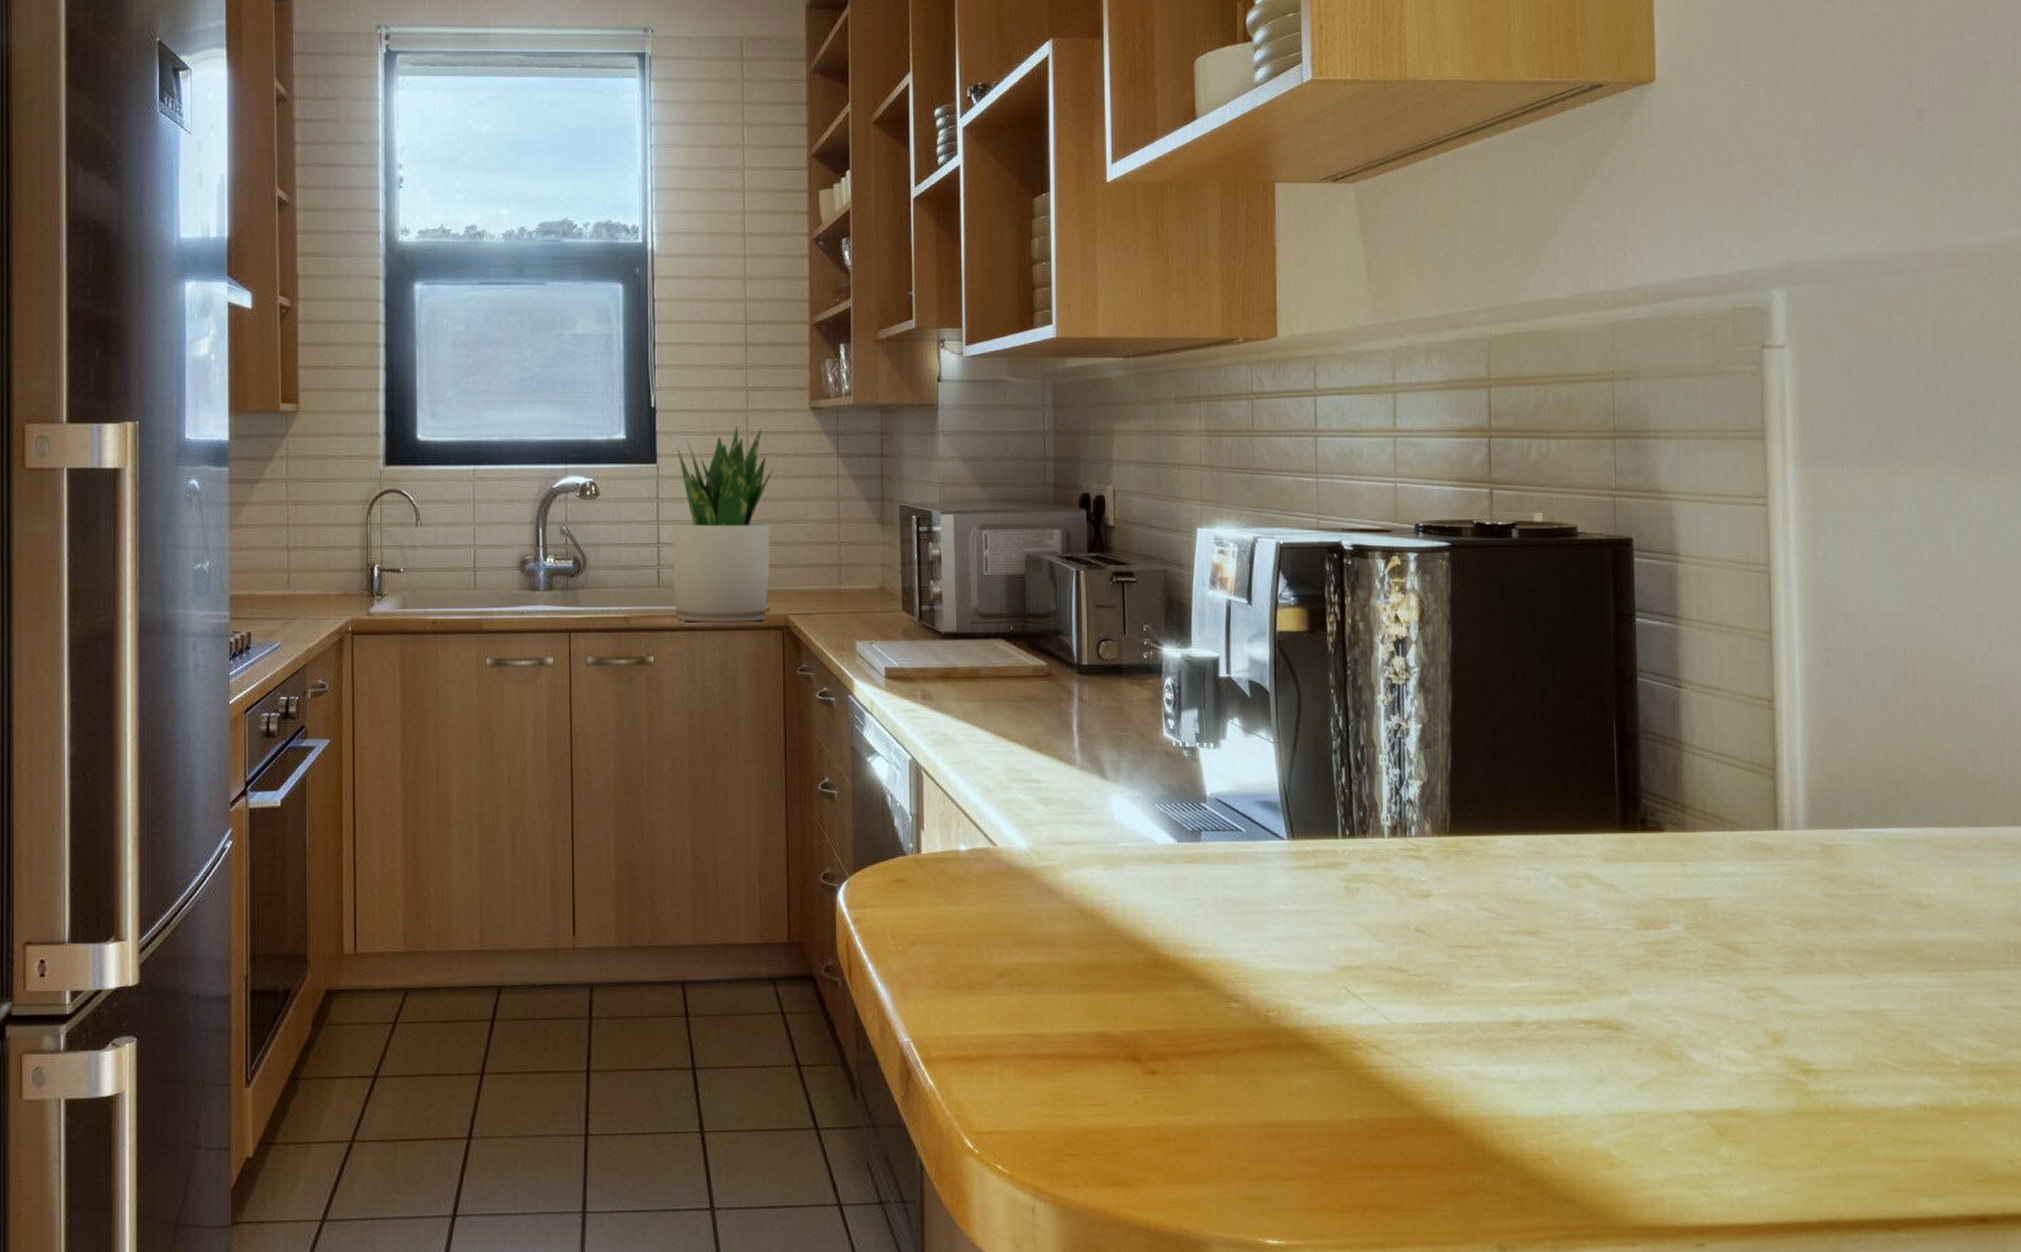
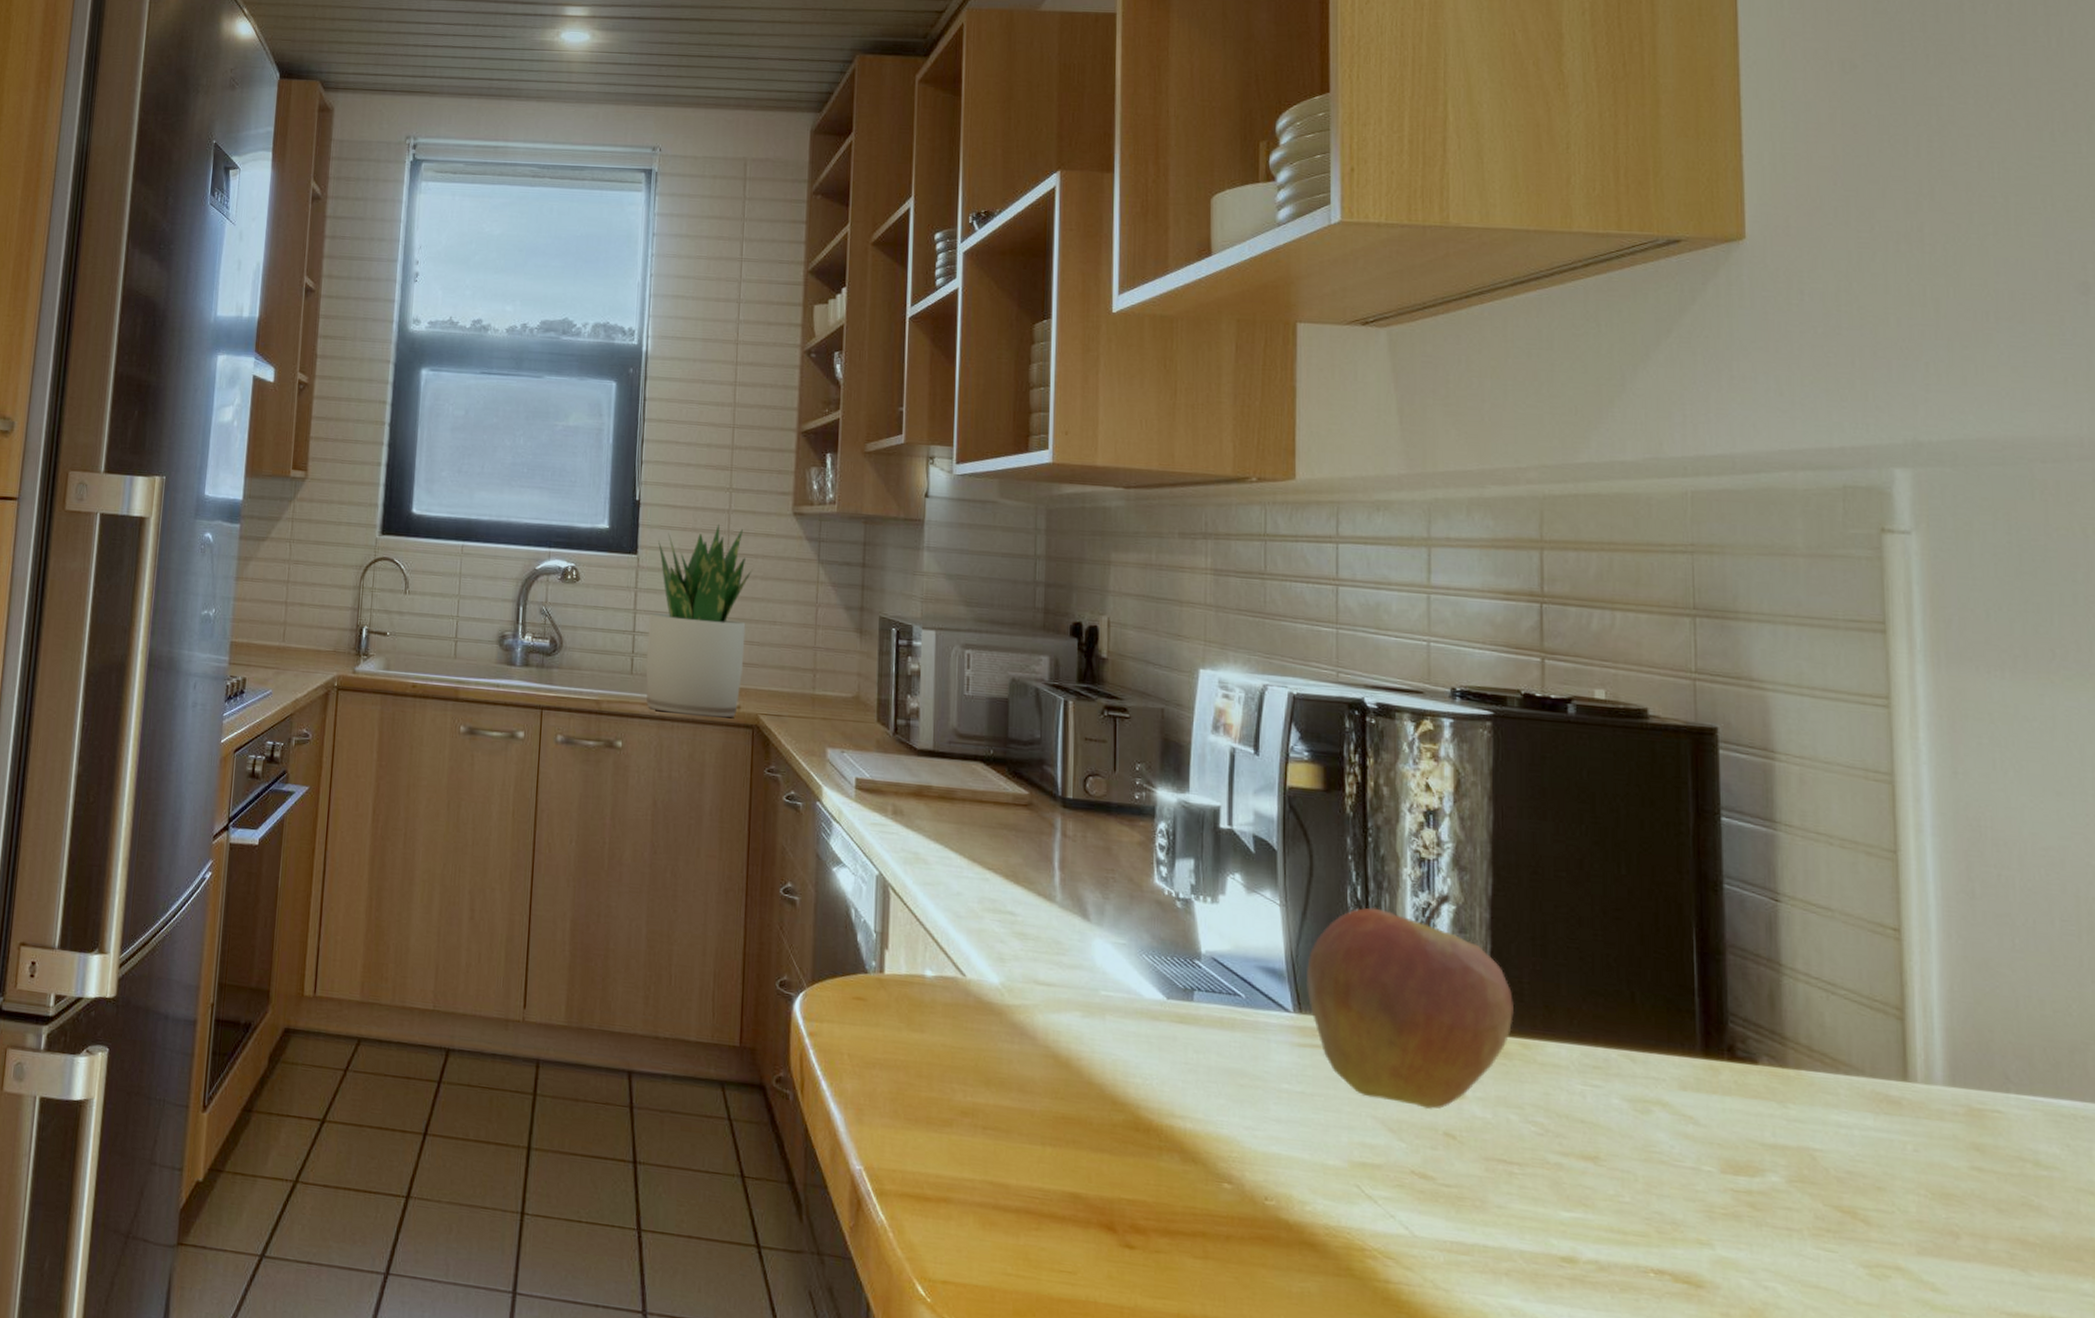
fruit: none [1297,713,1471,911] -> present [1305,892,1514,1110]

